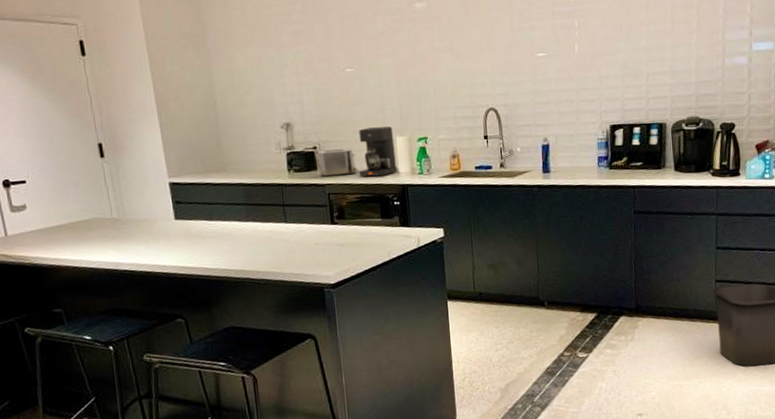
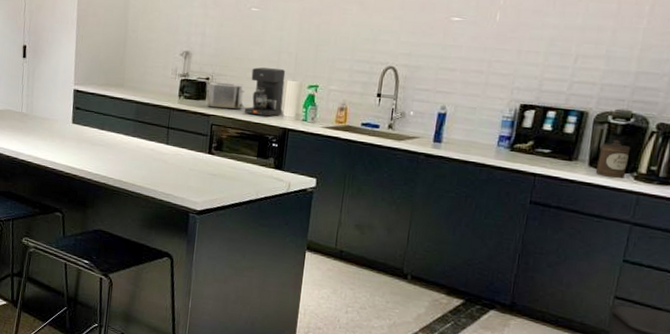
canister: none [681,143,705,178] -> present [596,140,631,178]

